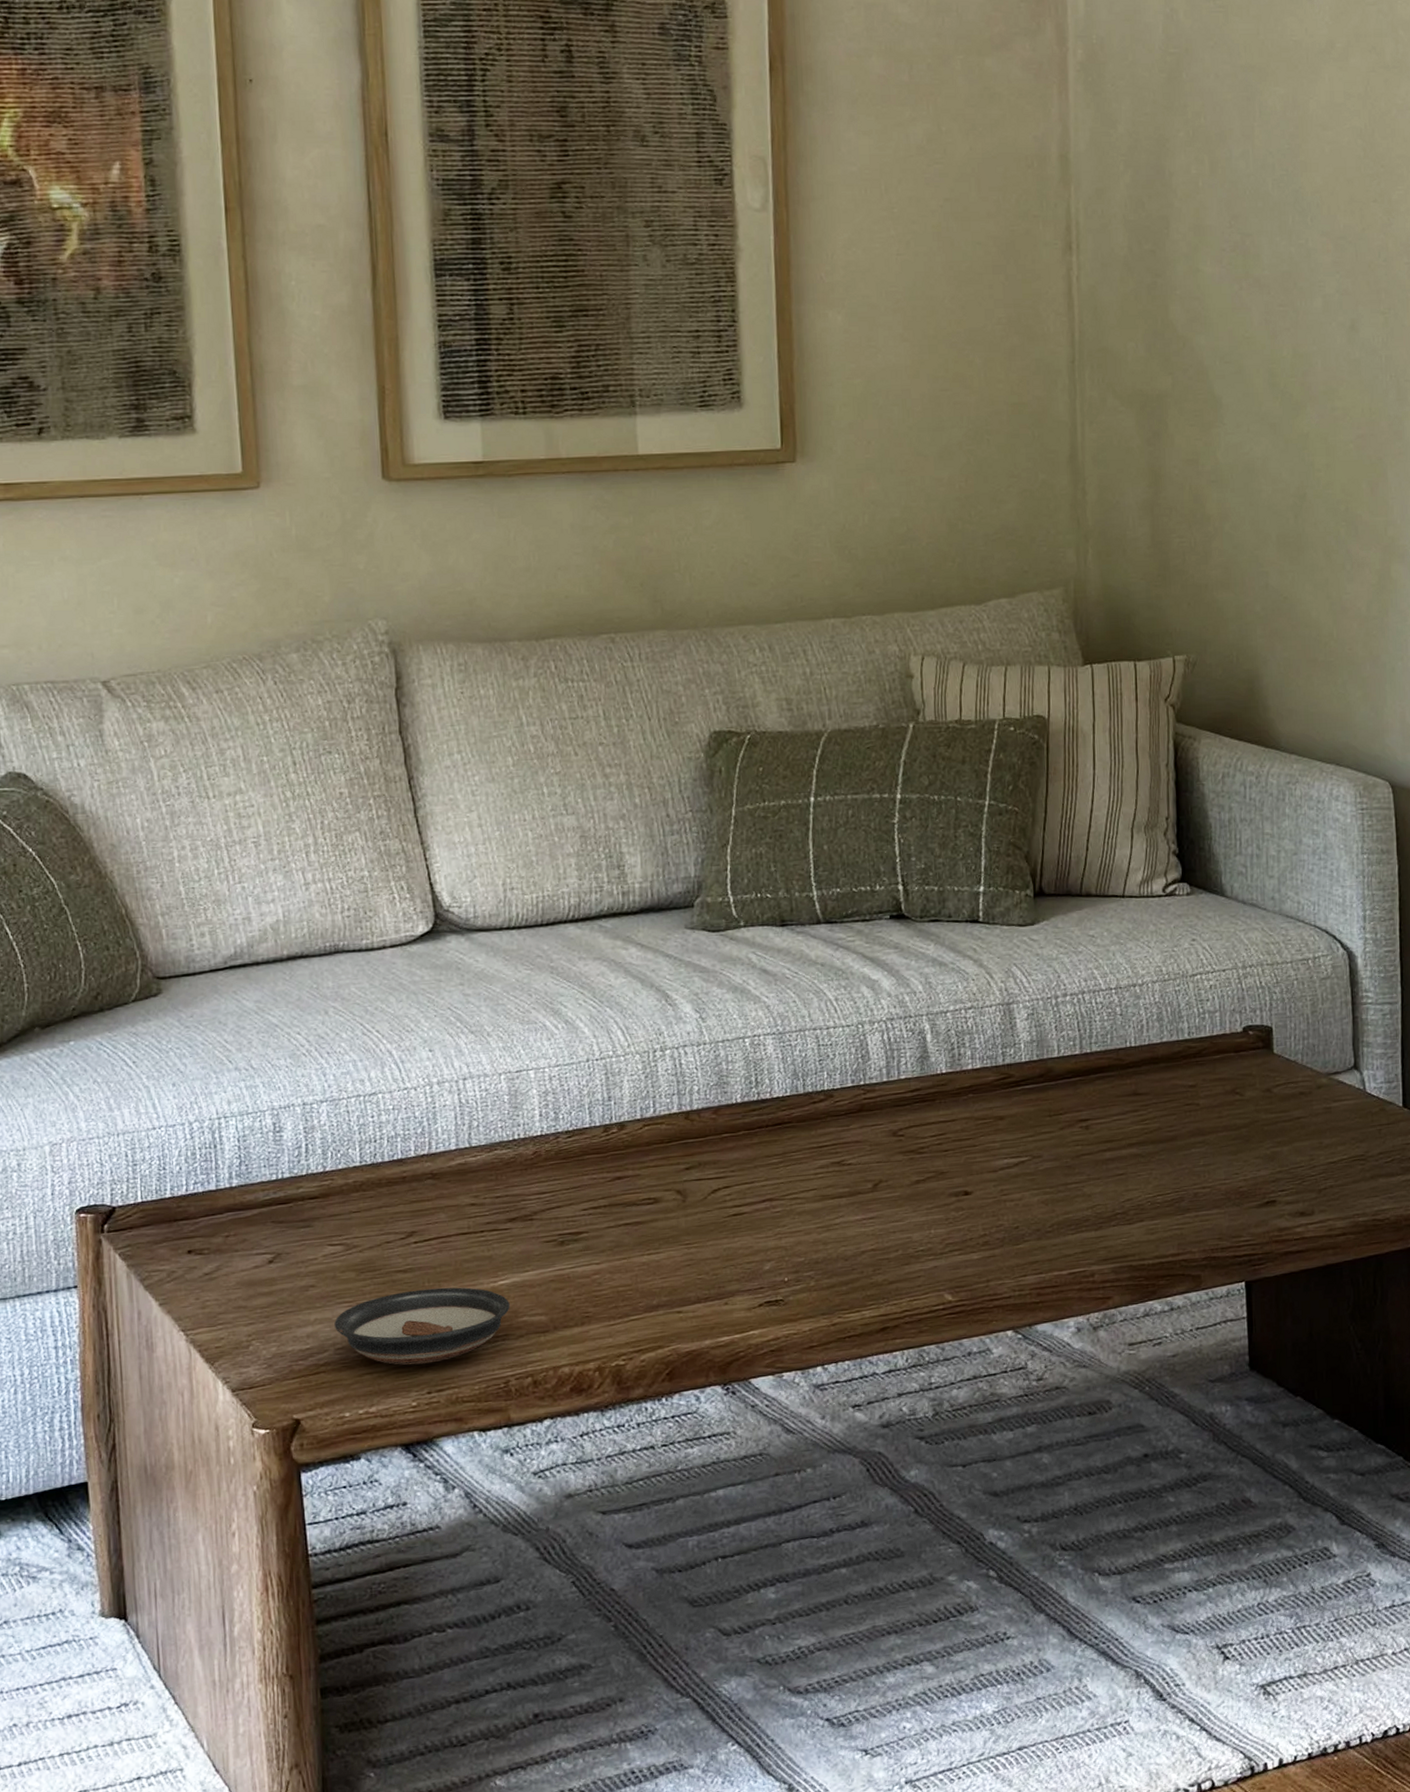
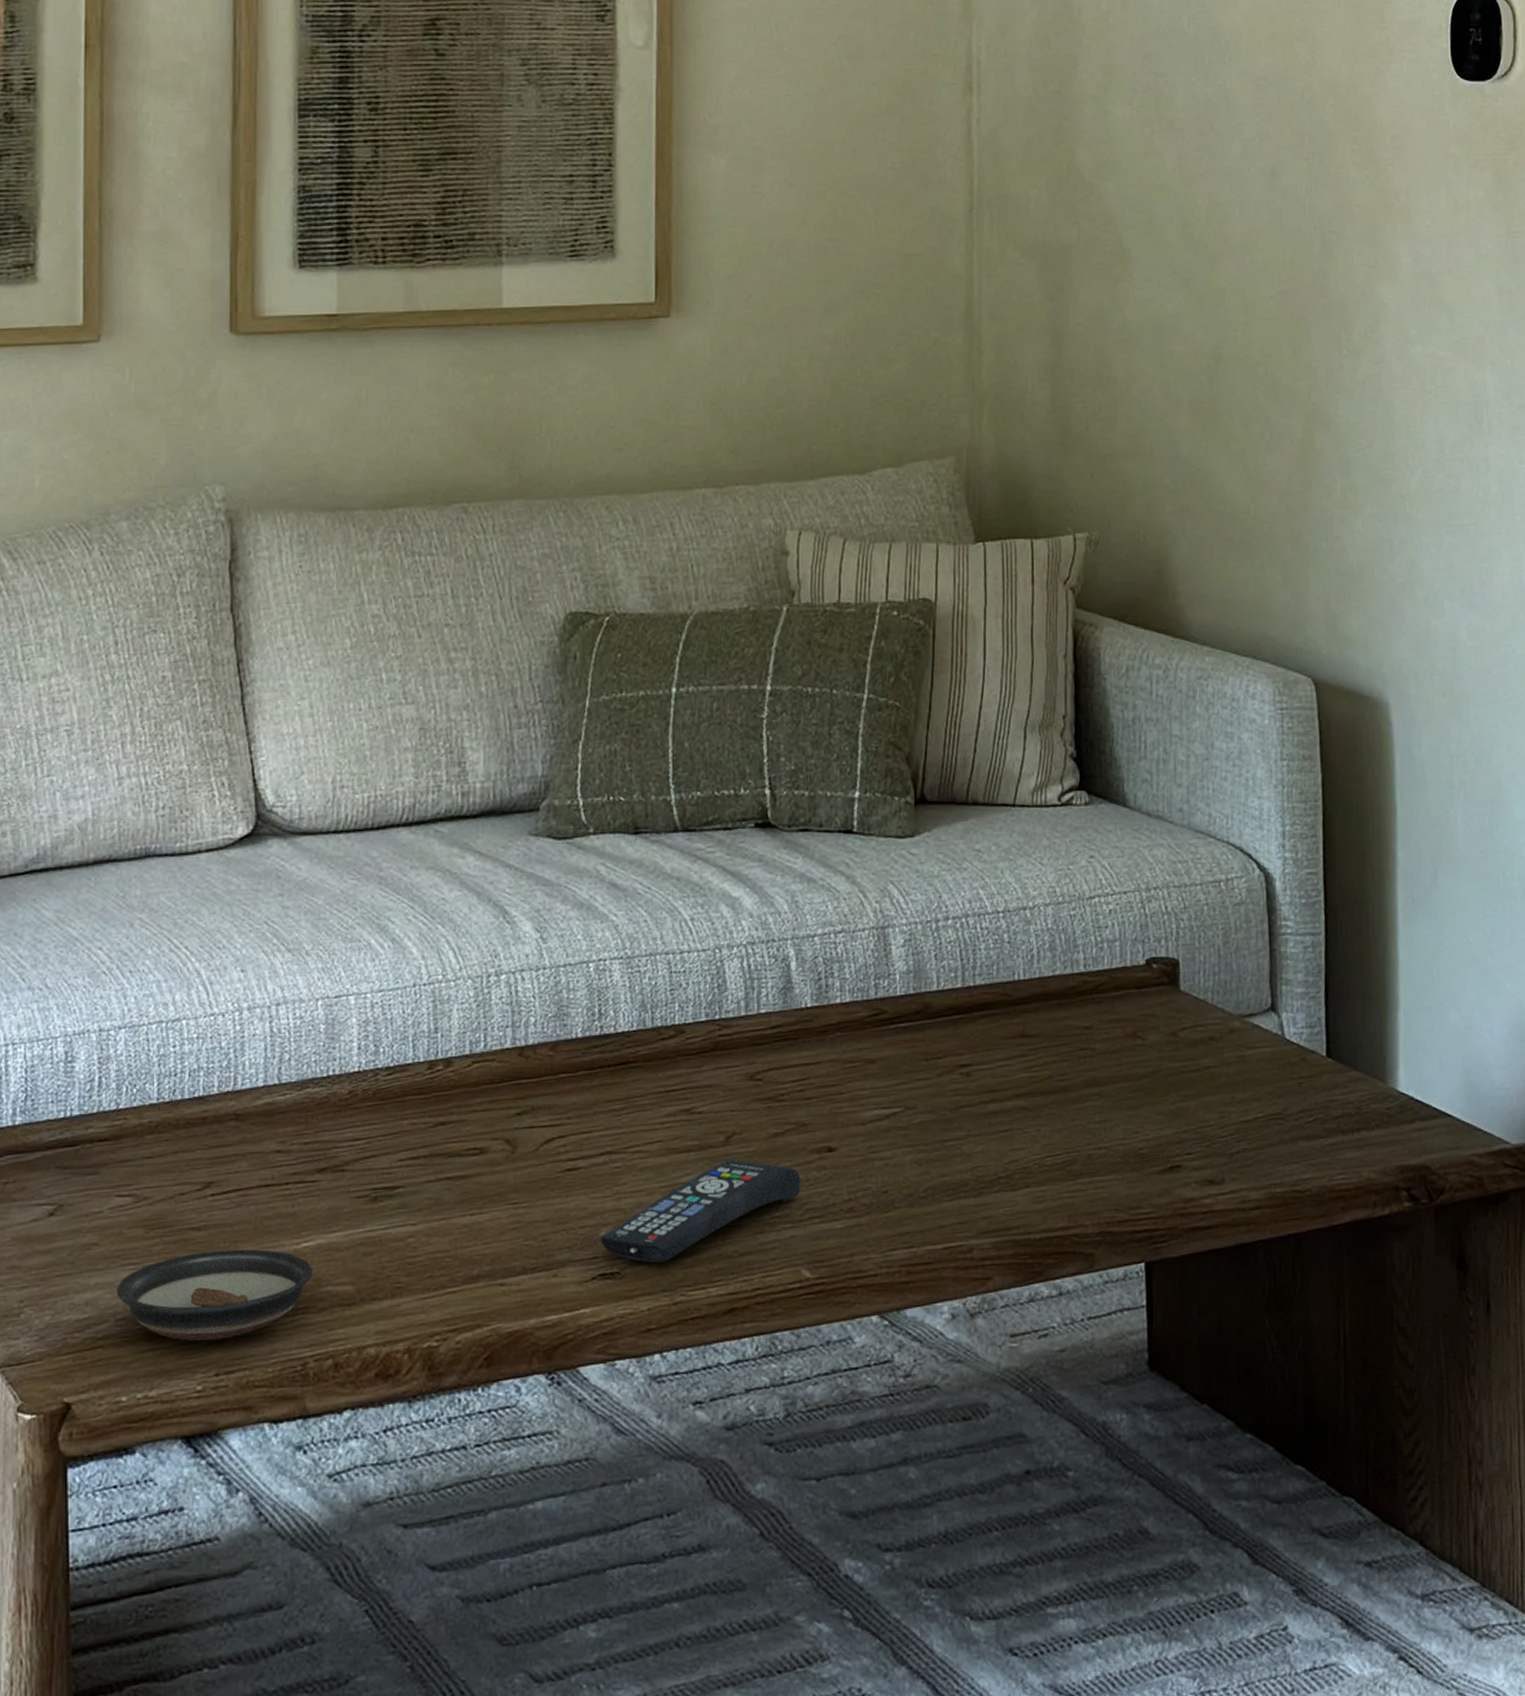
remote control: none [765,1202,942,1292] -> present [601,1158,801,1263]

